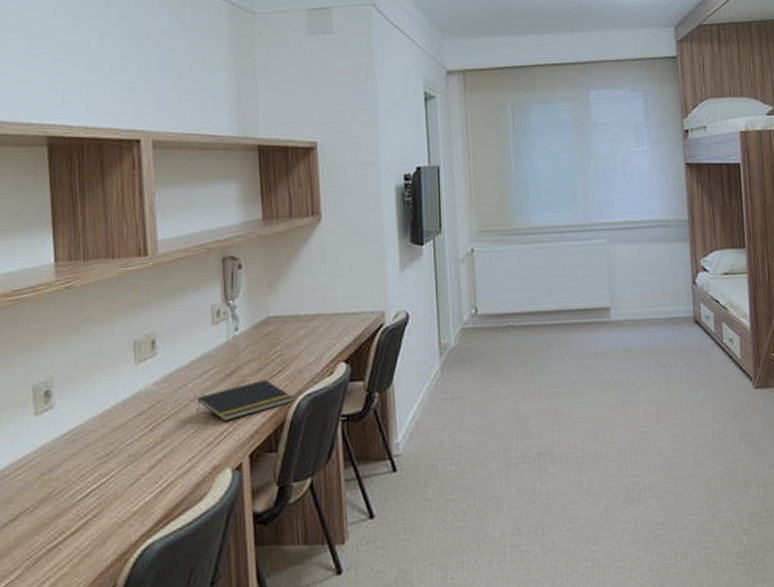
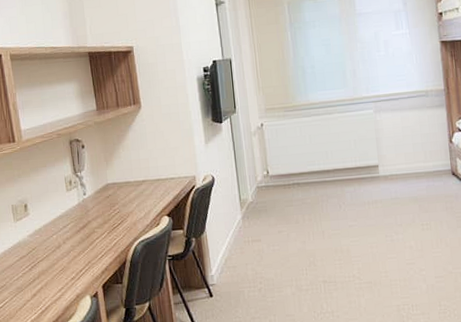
notepad: present [197,380,294,421] -> none [61,231,131,262]

